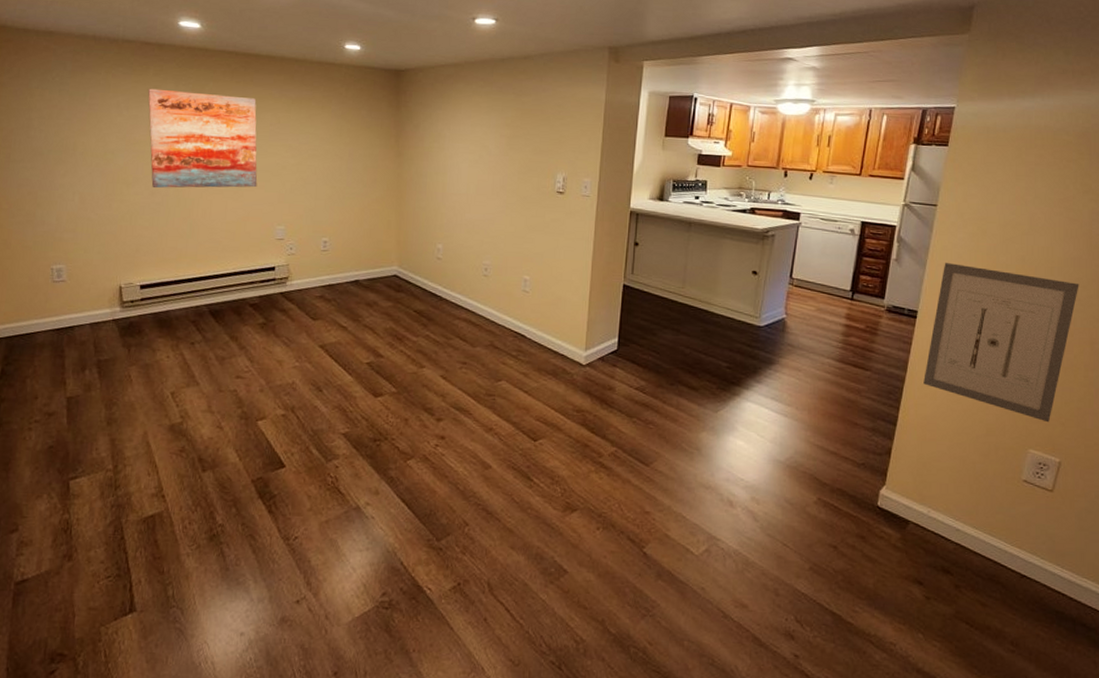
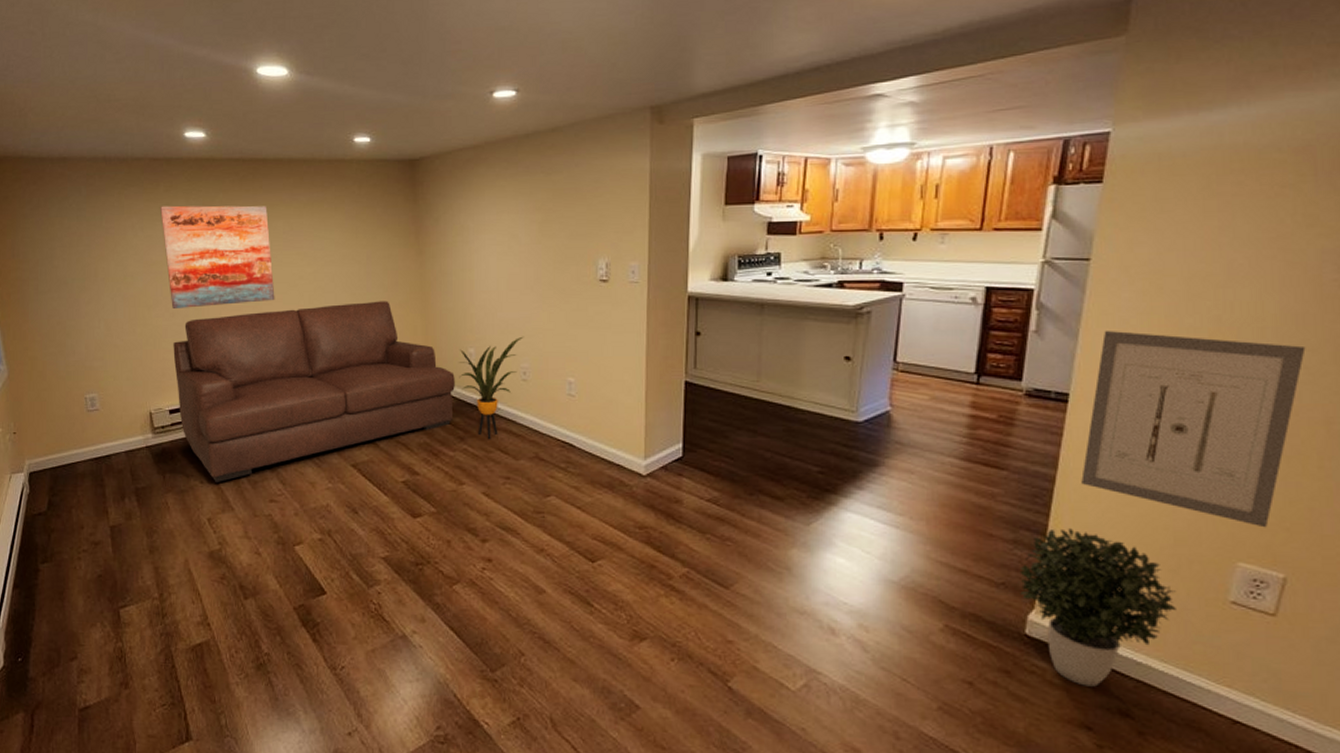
sofa: none [149,195,423,357] -> present [173,301,455,482]
house plant: none [426,236,488,328] -> present [459,336,524,440]
potted plant: none [875,420,986,549] -> present [1019,528,1176,687]

